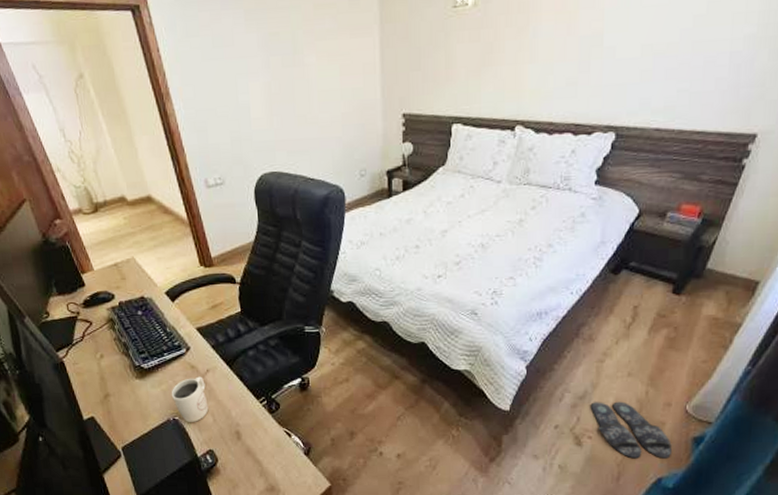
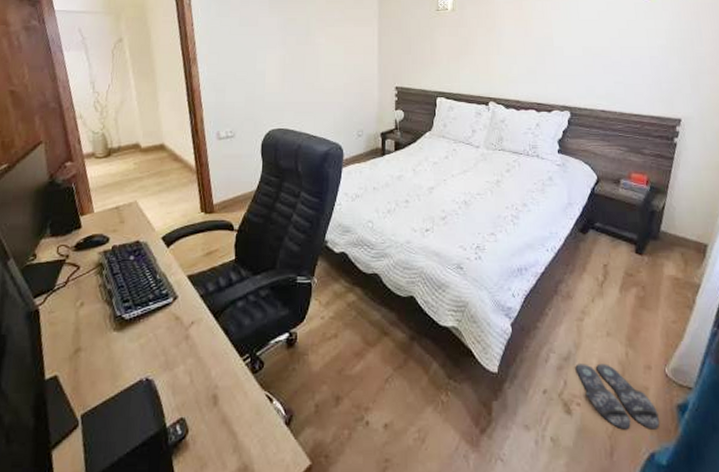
mug: present [171,376,209,422] -> none [148,329,188,383]

